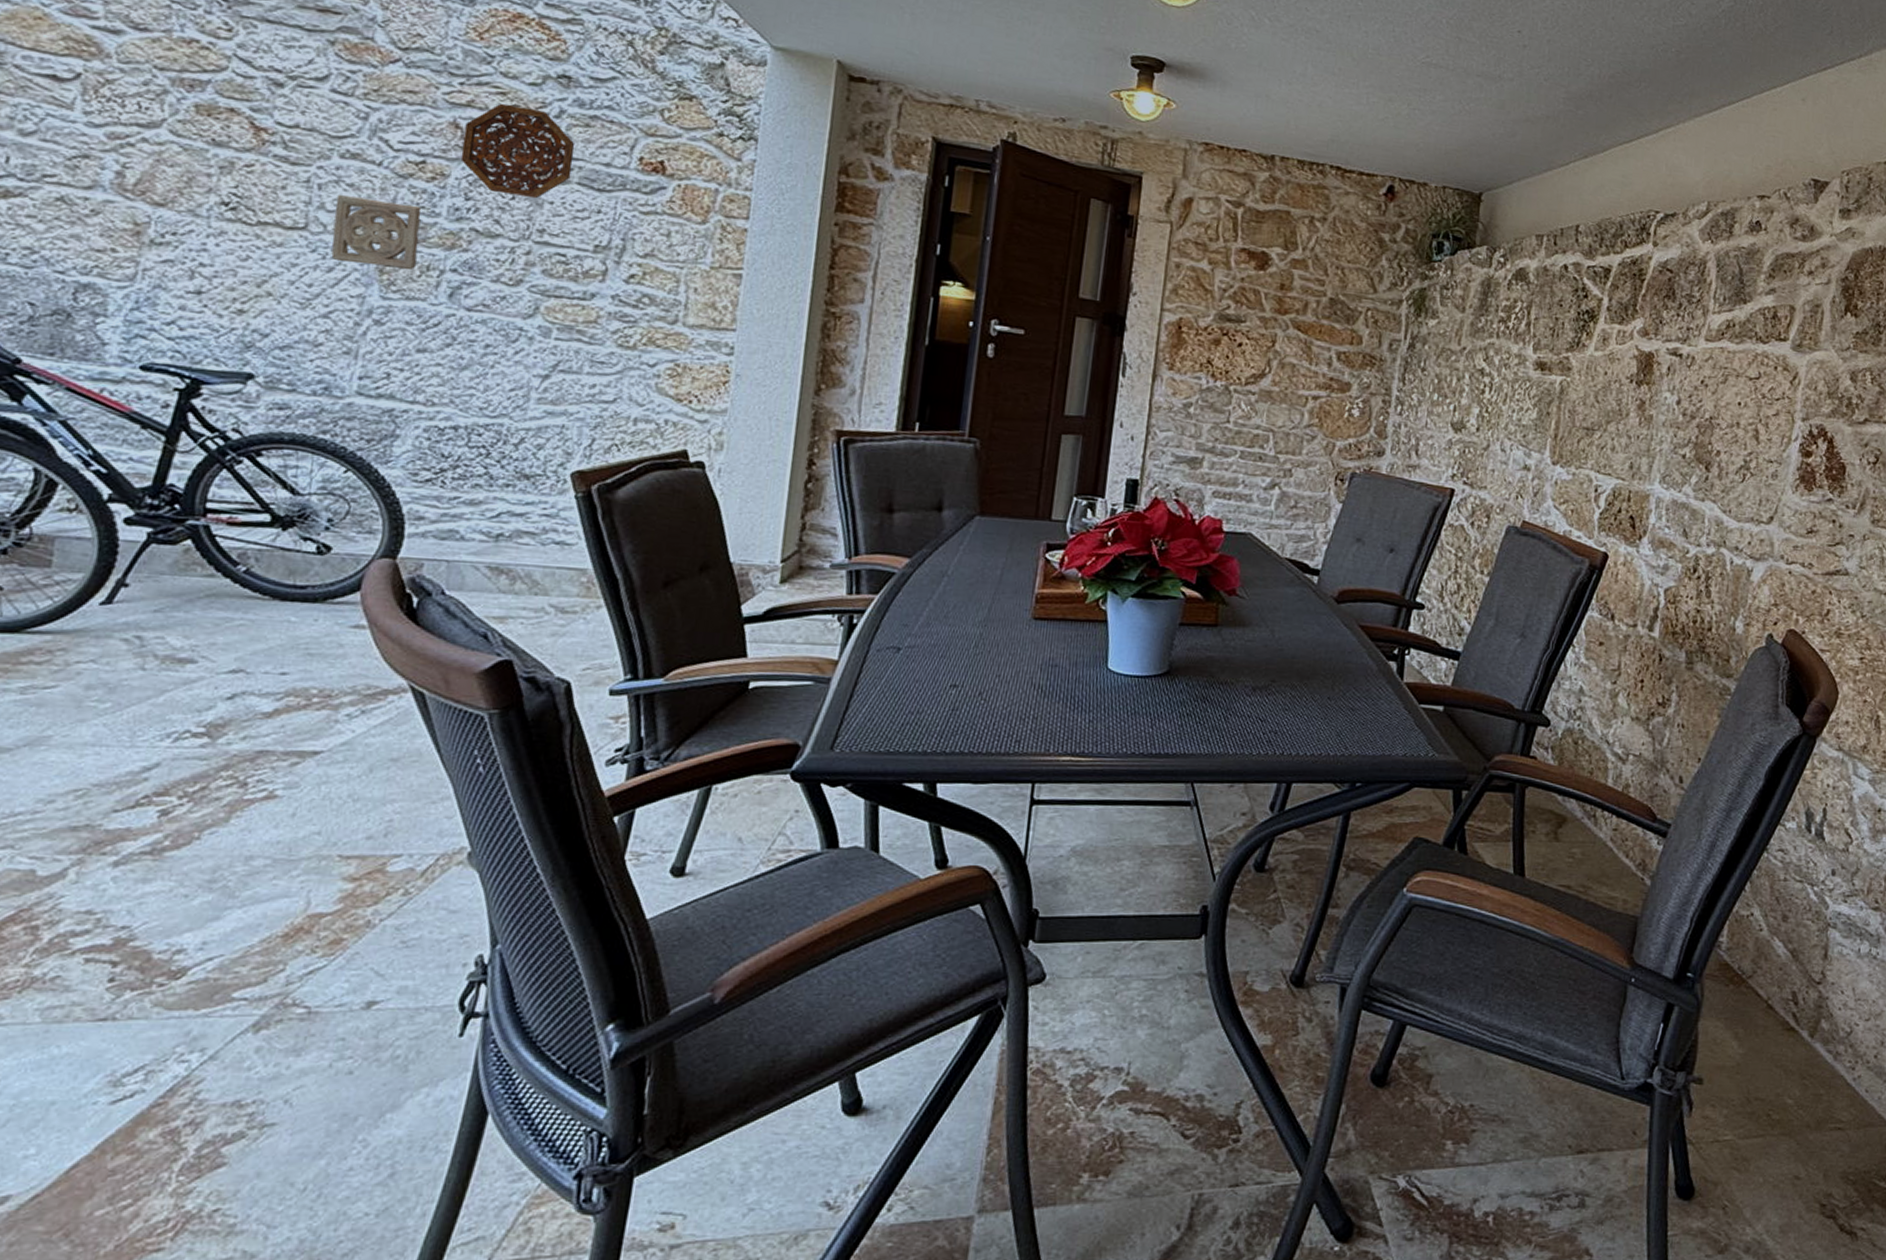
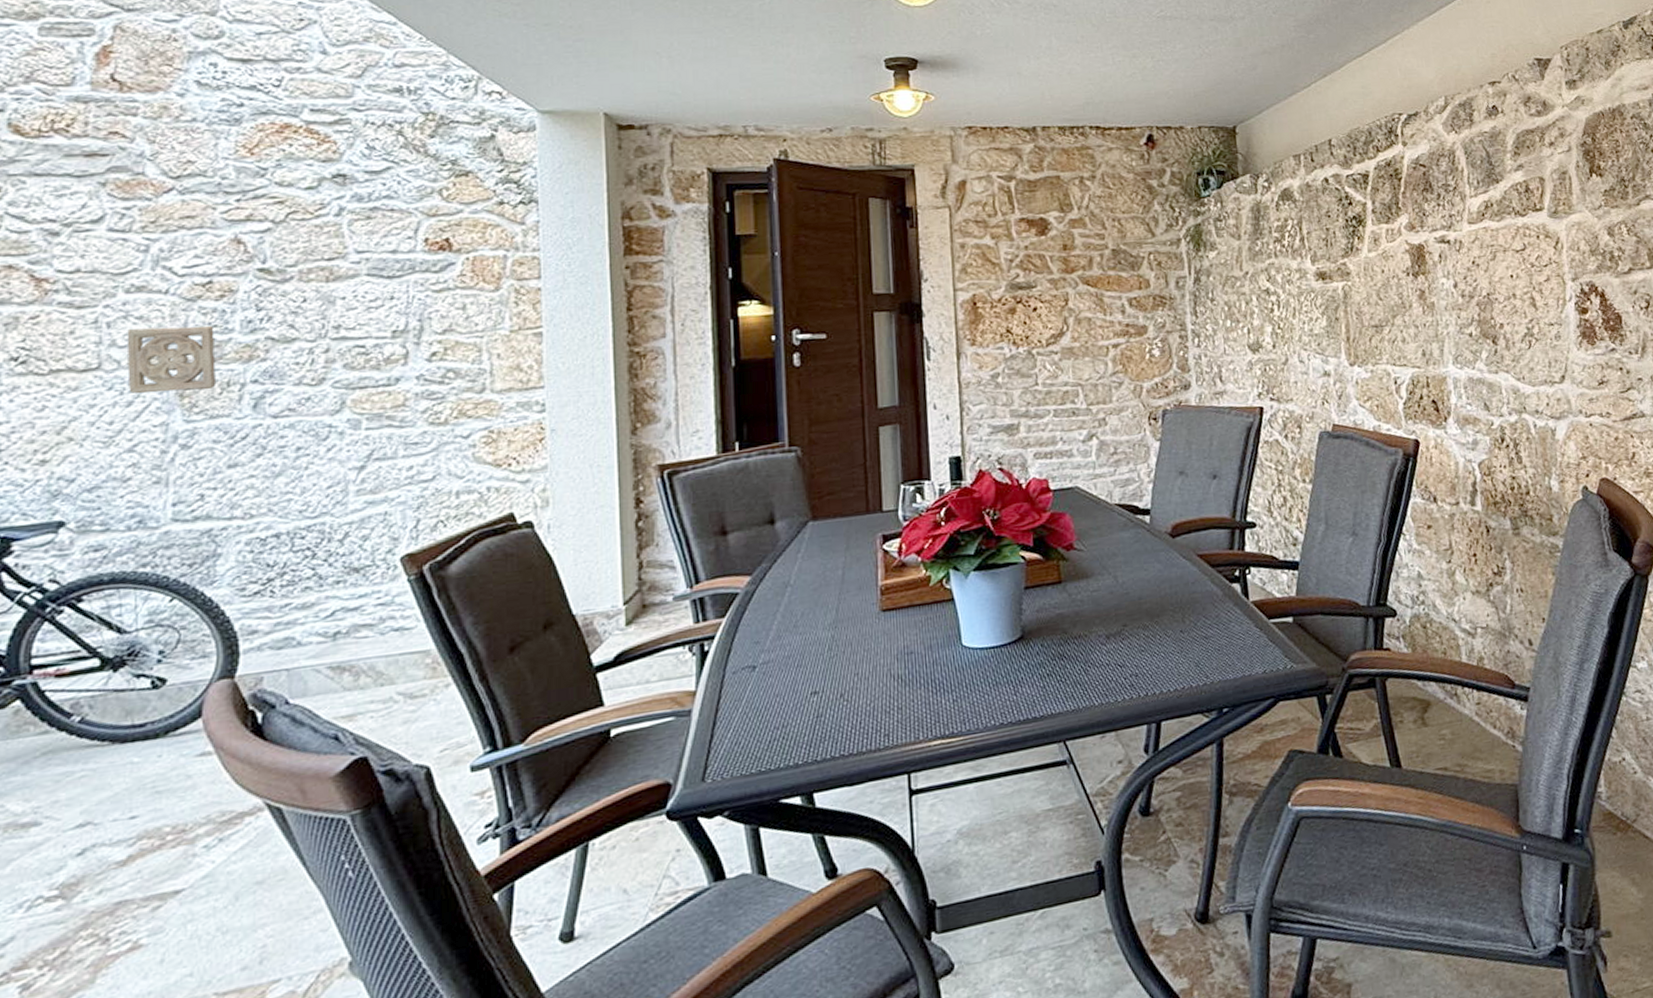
decorative platter: present [460,103,576,199] -> none [247,211,359,299]

